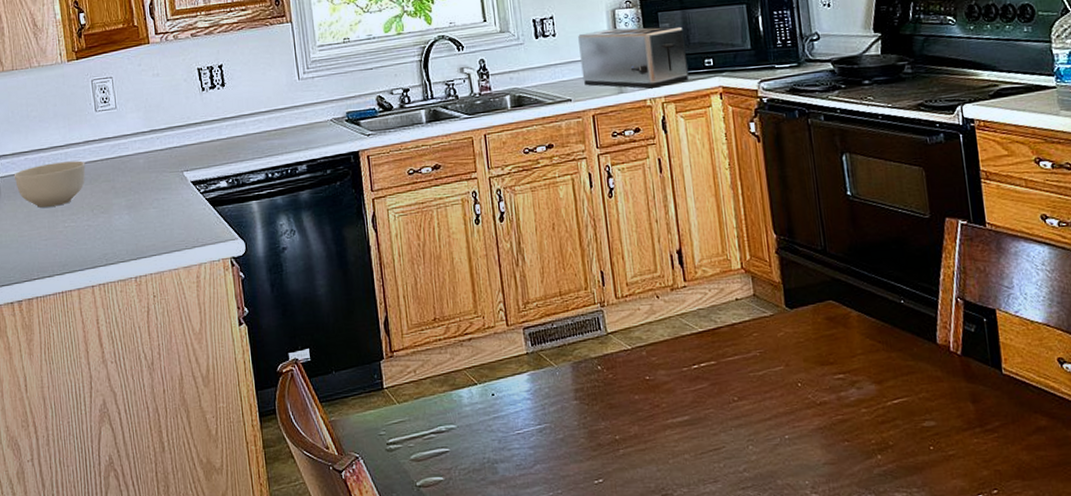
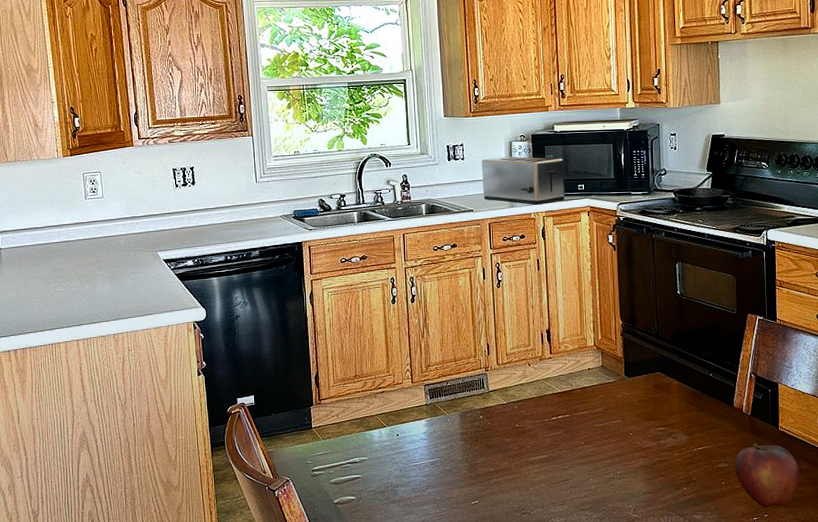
bowl: present [14,160,86,208] -> none [13,238,75,275]
fruit: none [944,392,1038,482] -> present [734,443,800,508]

